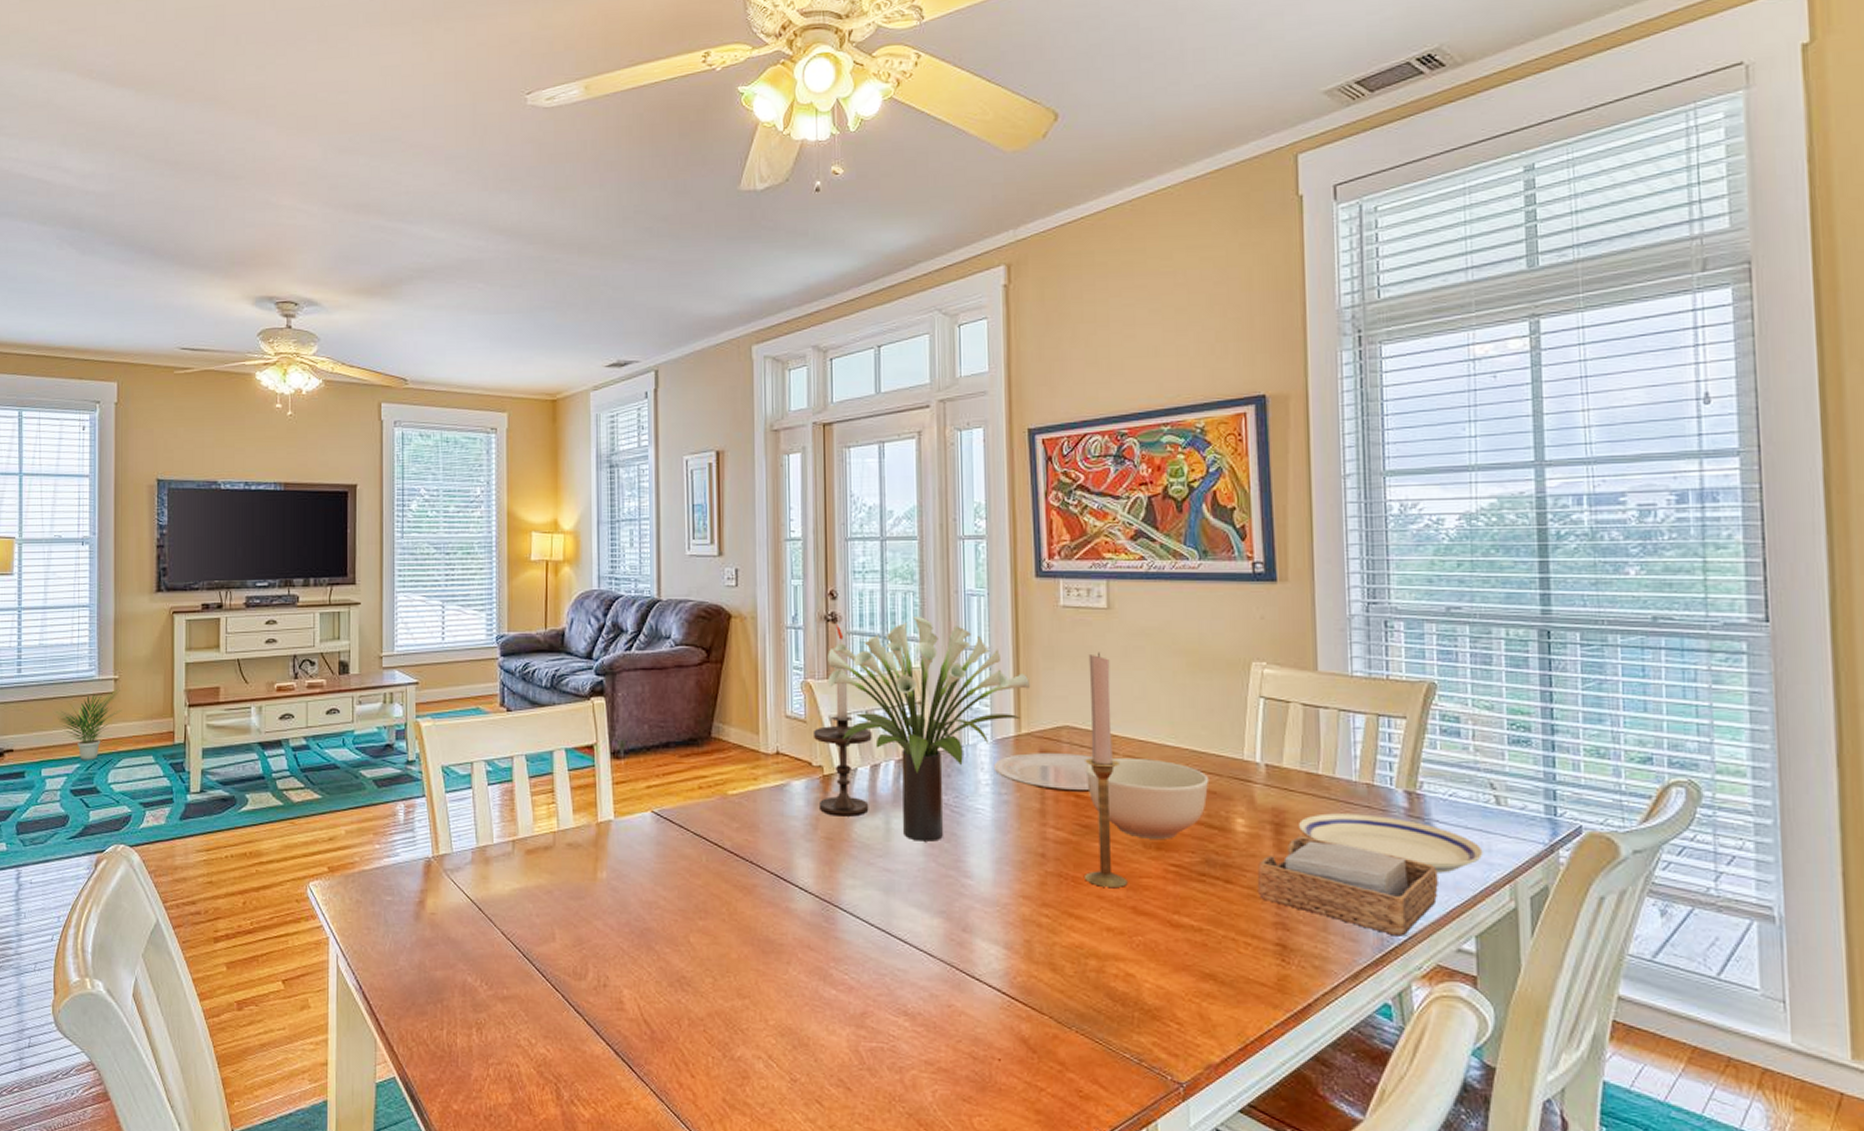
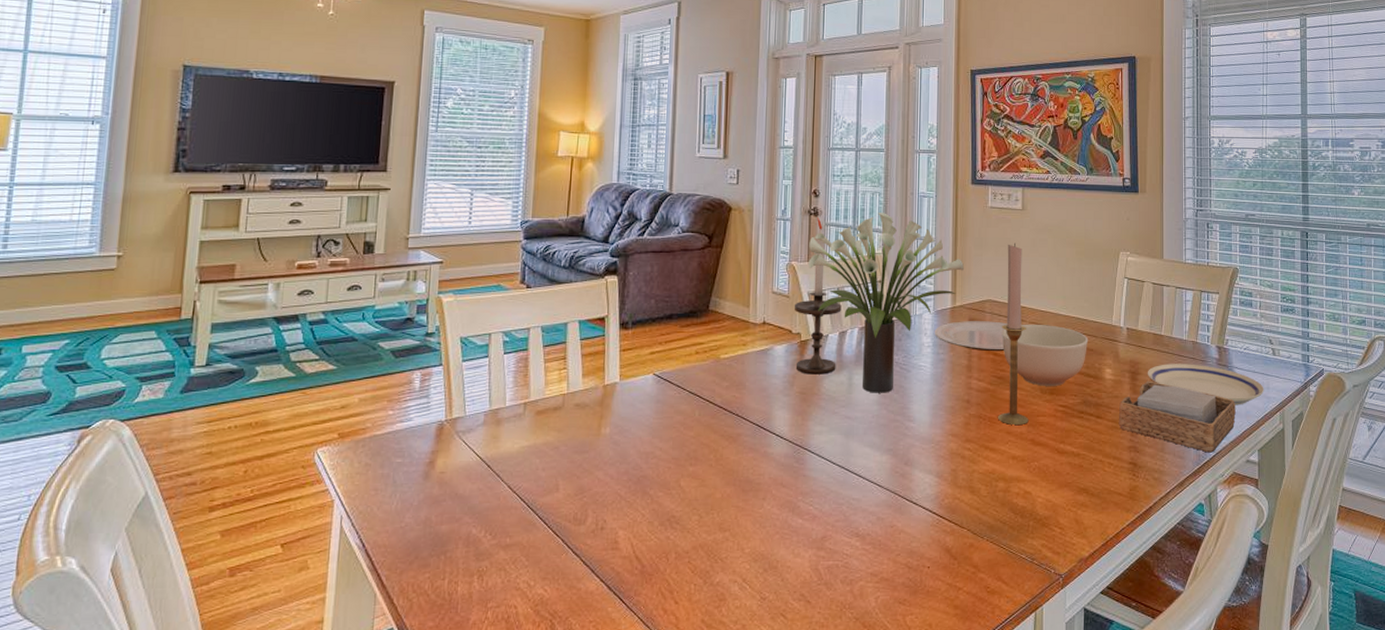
potted plant: present [54,687,122,761] -> none [43,264,124,337]

